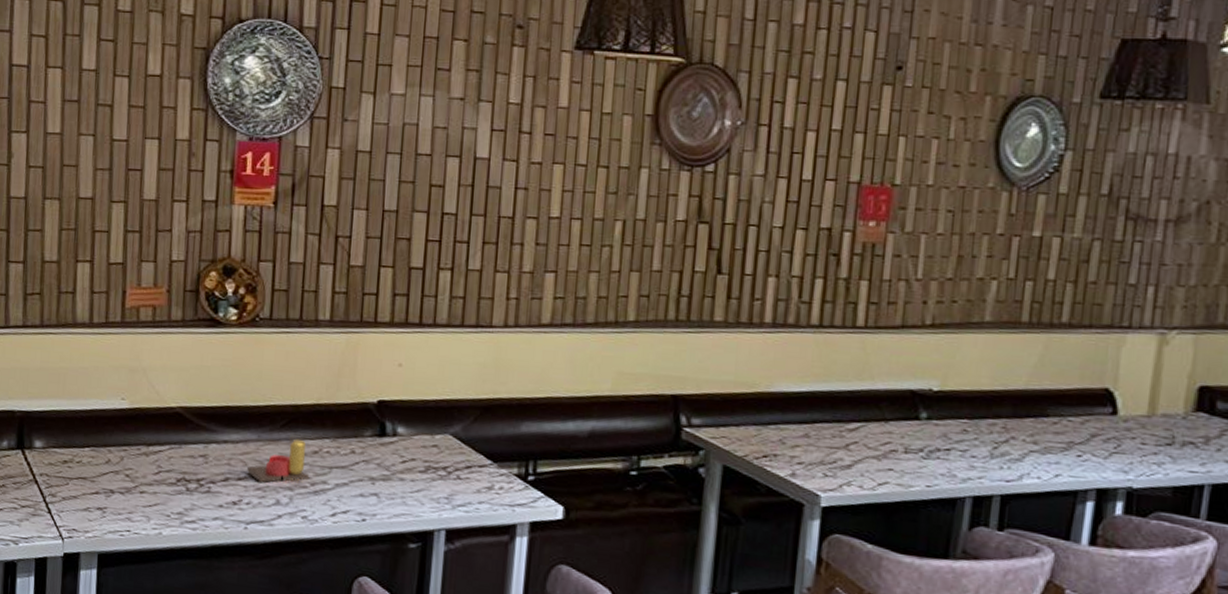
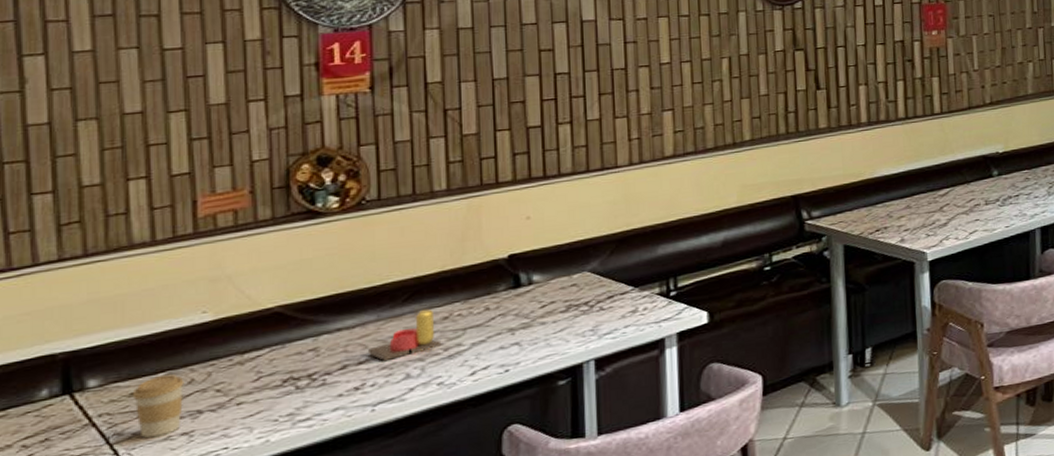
coffee cup: none [64,450,103,506] -> present [132,374,185,438]

